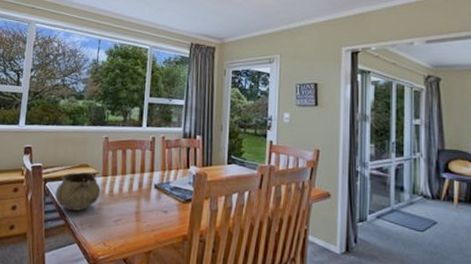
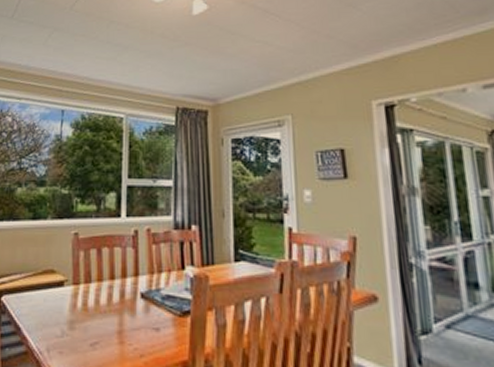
decorative bowl: present [55,172,101,212] -> none [13,280,71,334]

